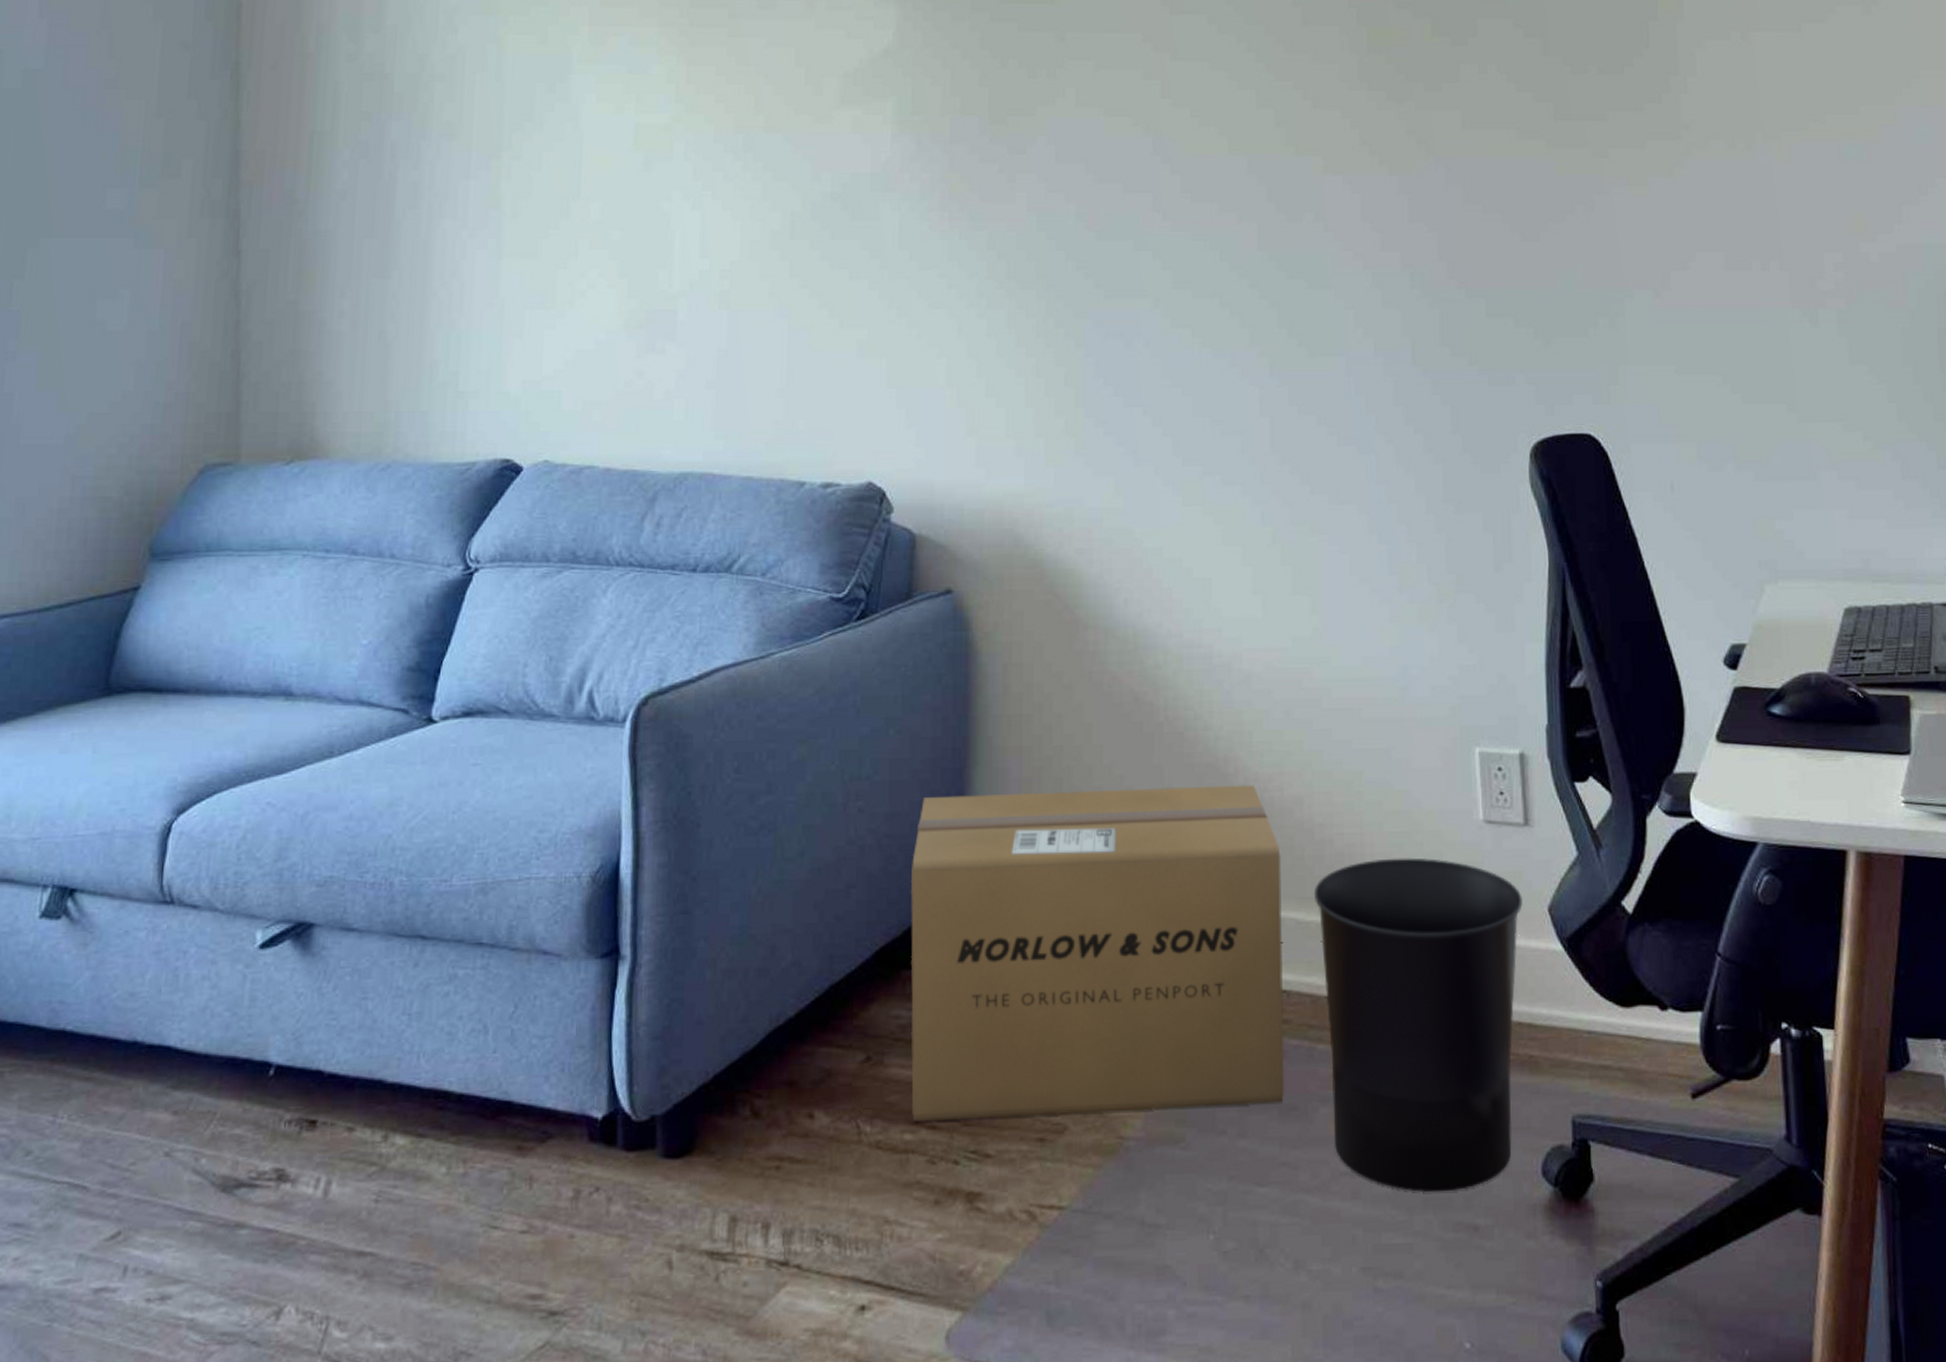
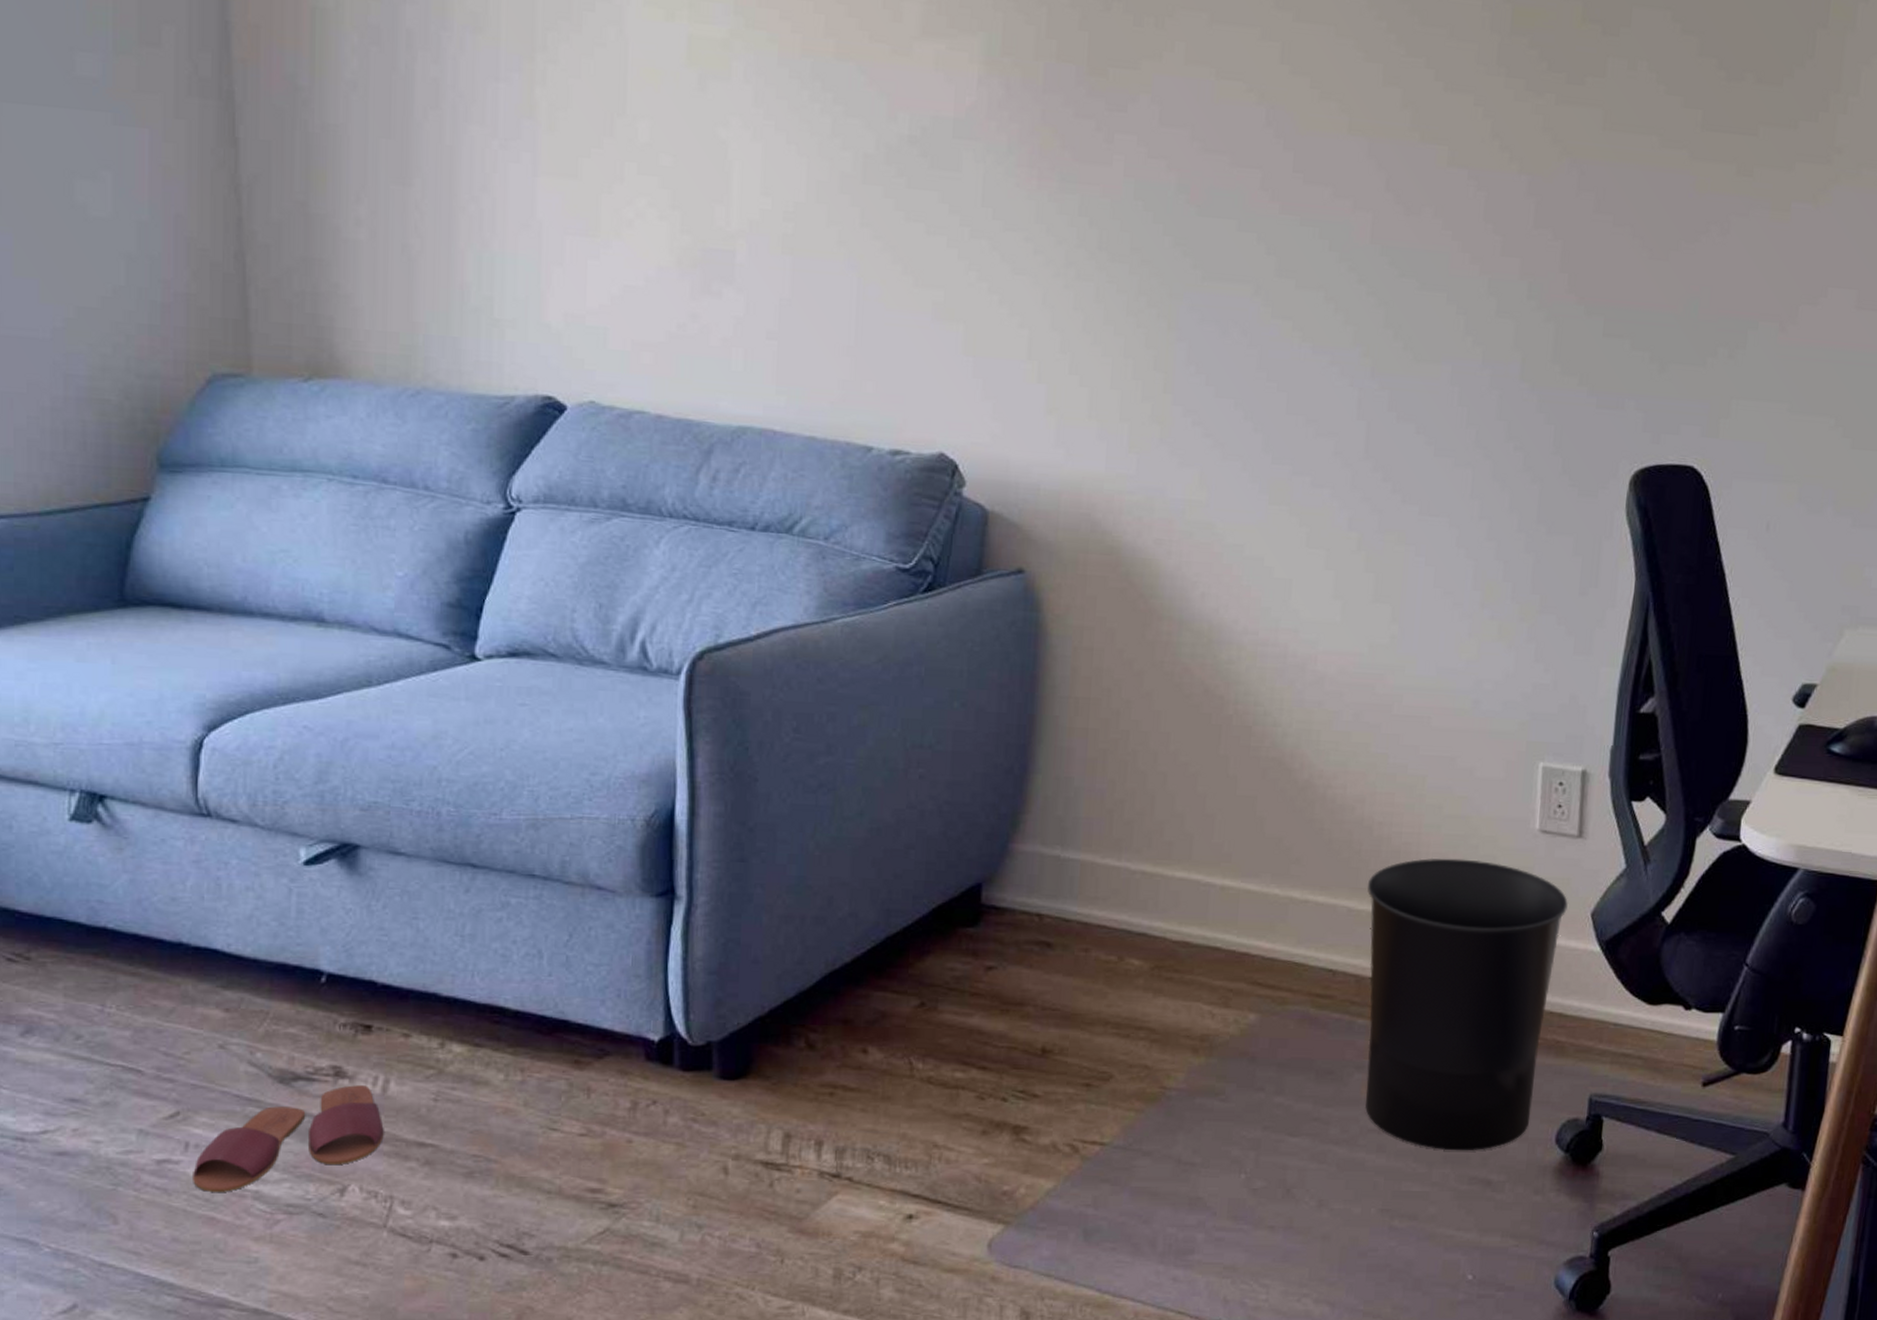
slippers: none [128,1189,324,1323] -> present [193,1085,384,1192]
box: present [910,784,1284,1121] -> none [963,769,1339,1067]

